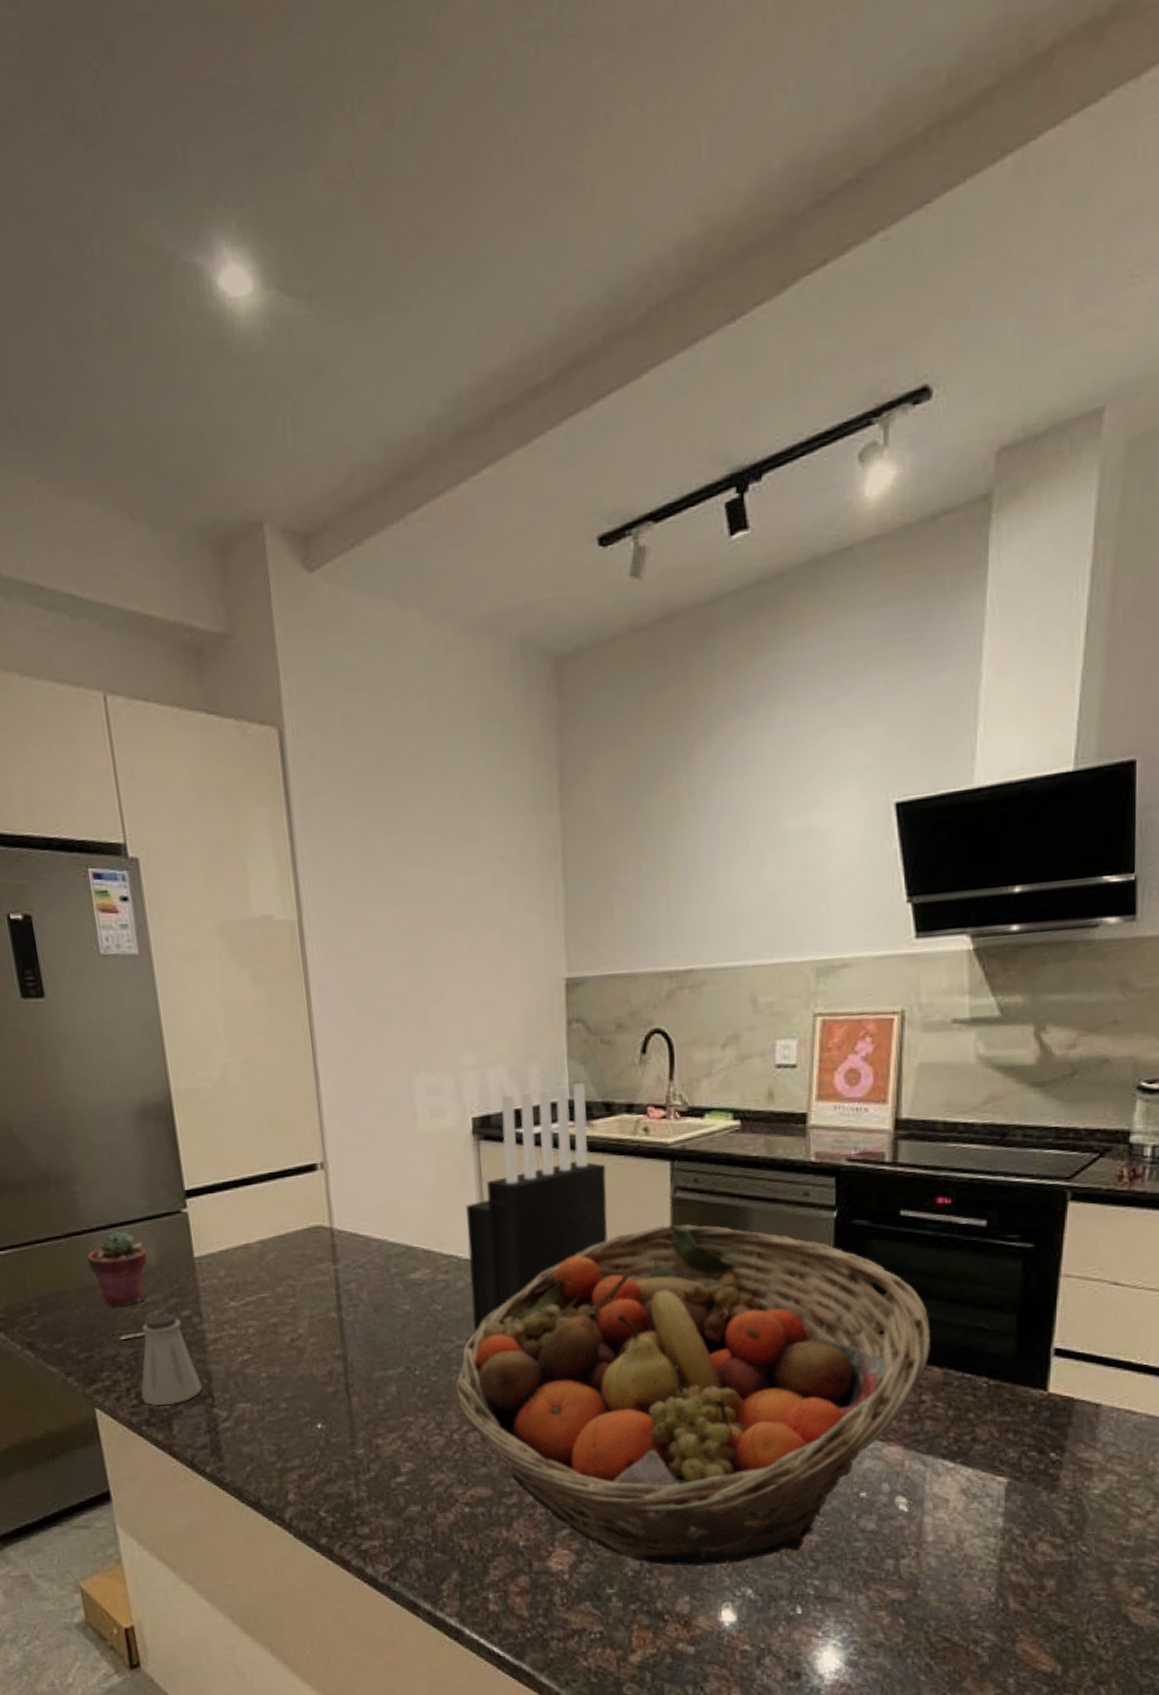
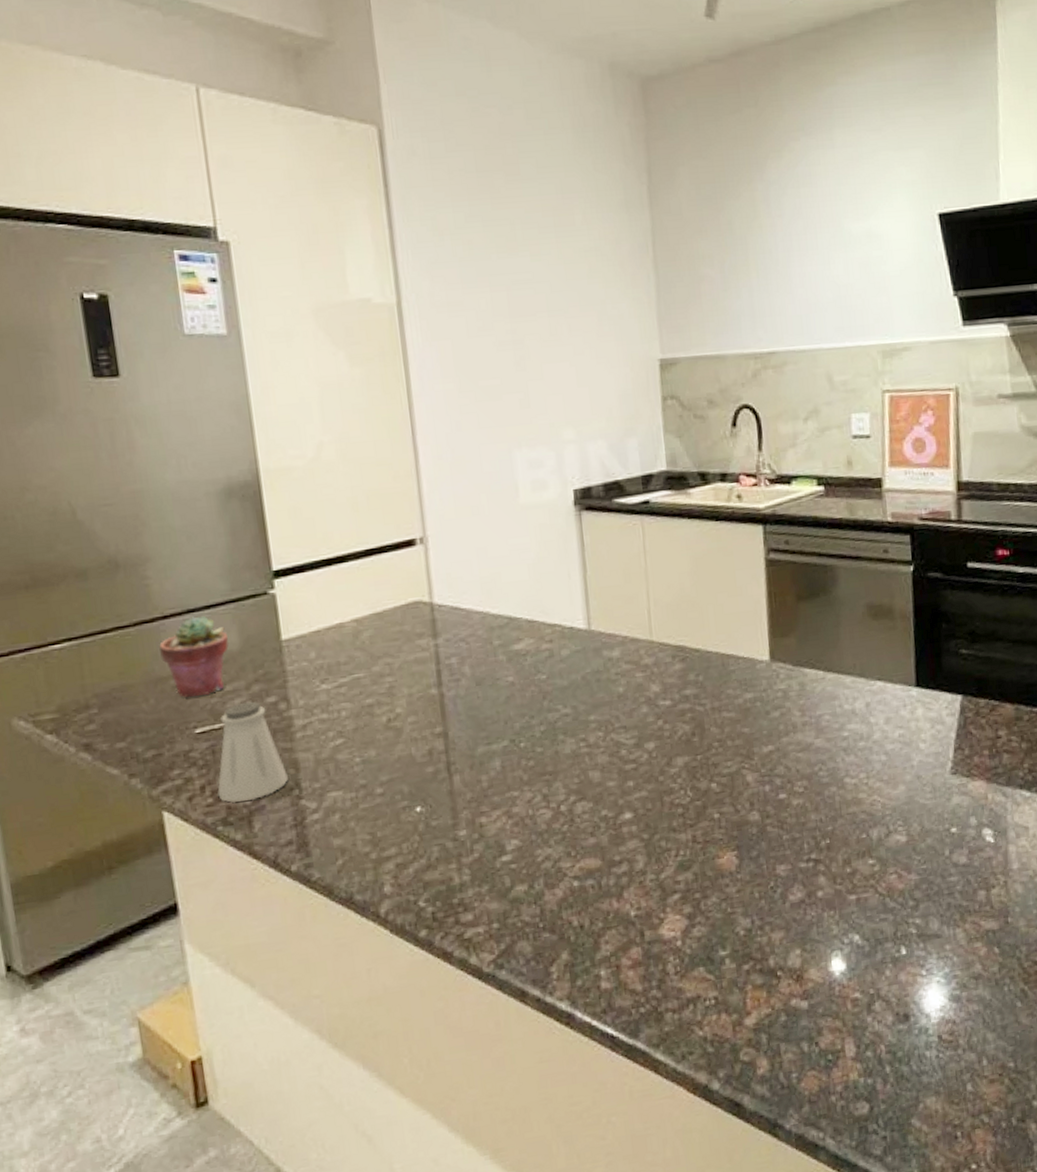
fruit basket: present [454,1224,931,1566] -> none [560,583,1002,920]
knife block: present [465,1083,608,1333] -> none [568,455,707,700]

